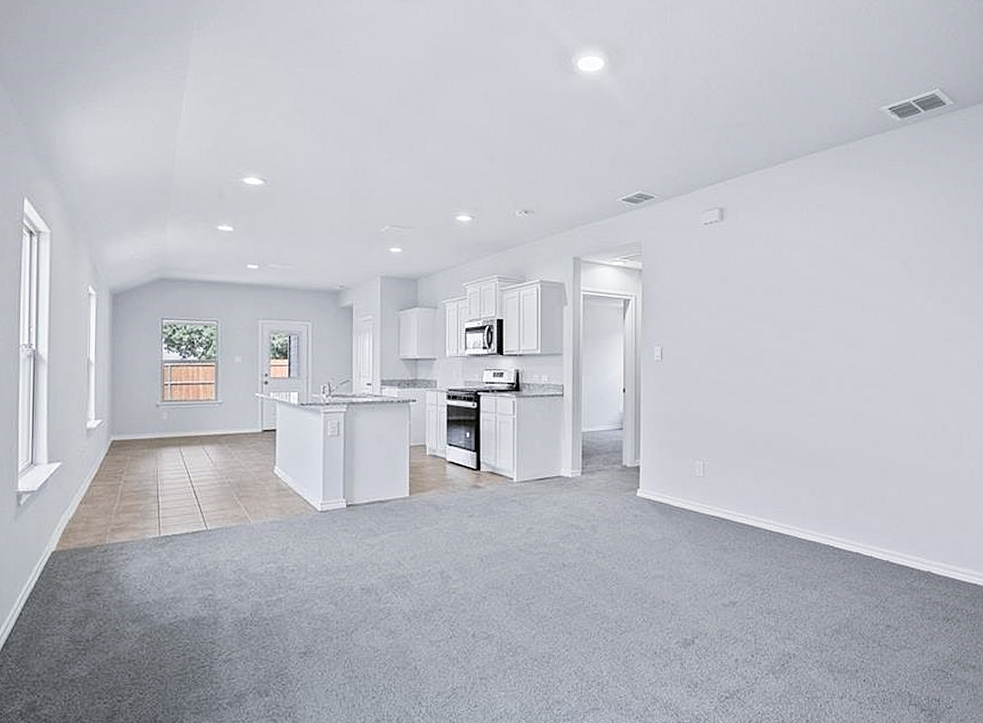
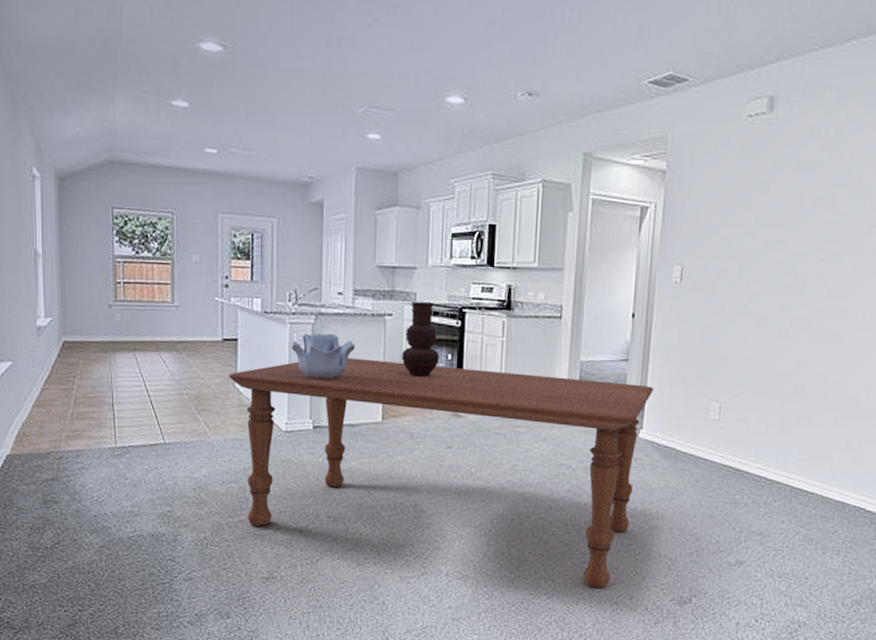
dining table: none [268,441,646,637] -> present [229,358,654,588]
decorative bowl: none [326,420,384,462] -> present [291,333,355,380]
vase: none [425,387,459,454] -> present [401,301,439,377]

